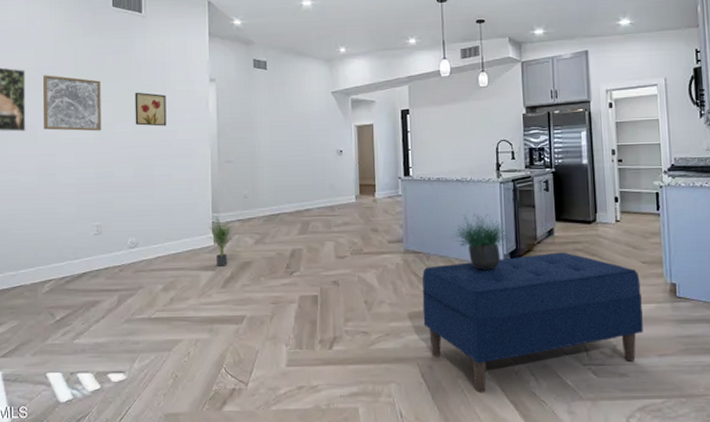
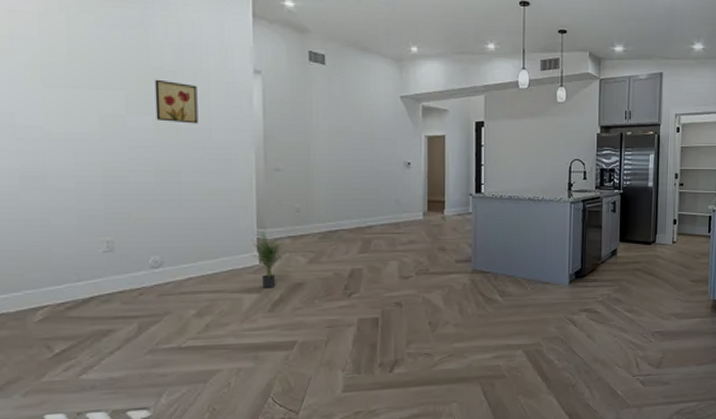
wall art: present [43,75,101,131] -> none [21,47,110,125]
bench: present [422,252,644,393] -> none [488,271,689,407]
potted plant: present [454,211,510,270] -> none [523,230,576,289]

